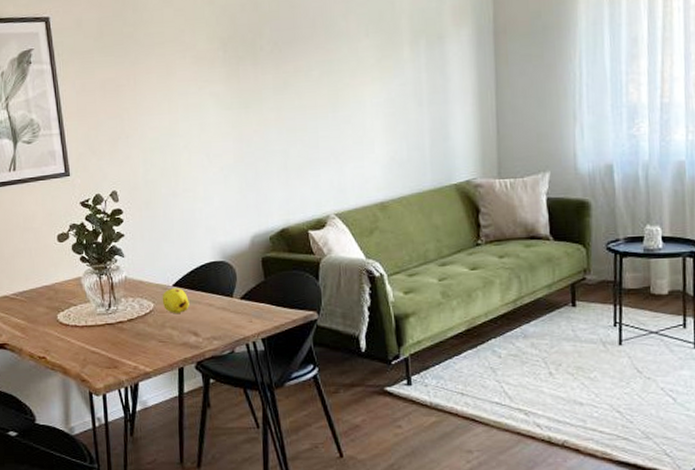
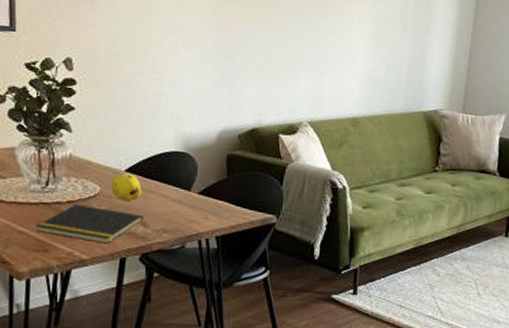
notepad: none [105,321,195,356] -> present [36,203,144,244]

